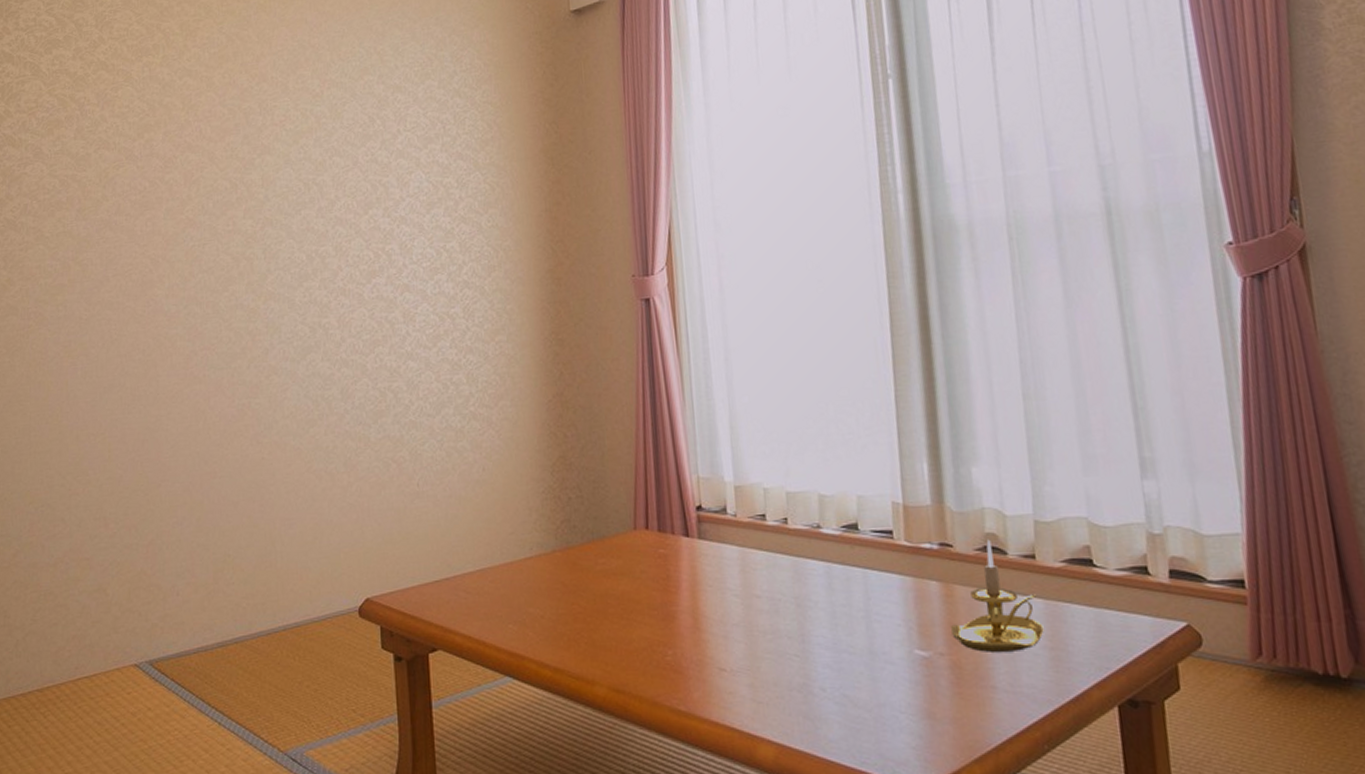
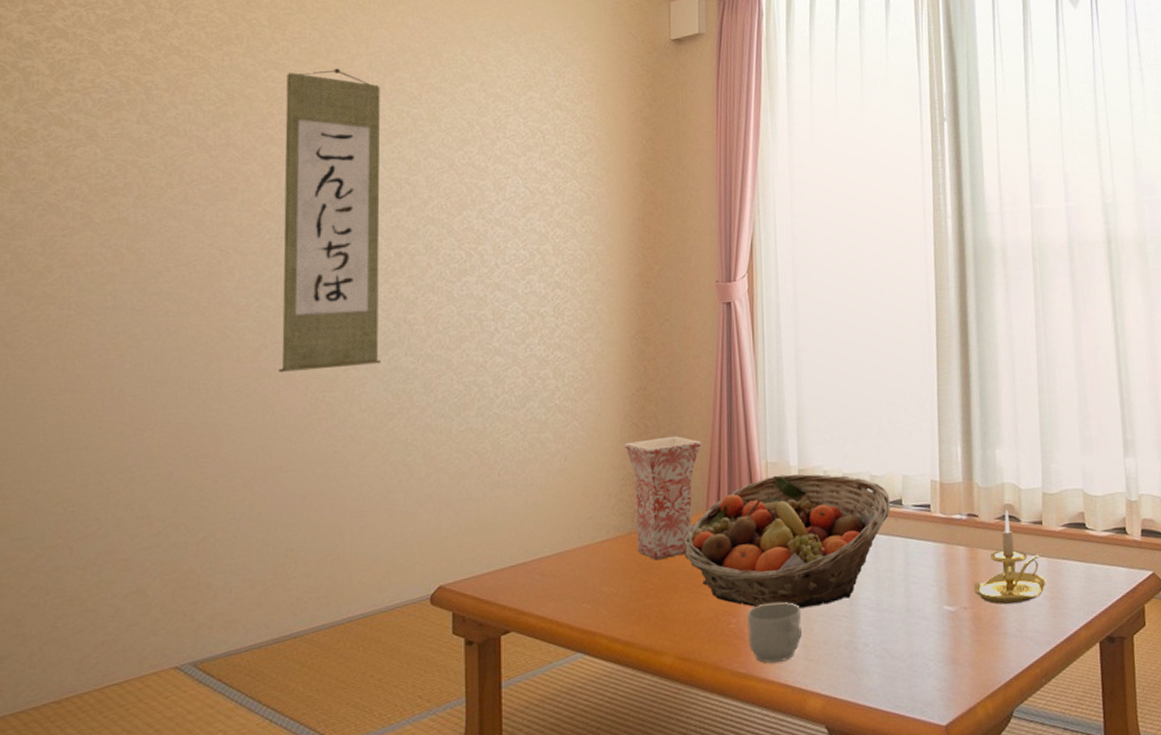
wall scroll: none [199,71,299,378] -> present [278,68,381,372]
vase: none [543,446,626,582] -> present [625,436,702,561]
fruit basket: none [611,491,845,643] -> present [683,473,891,608]
mug: none [685,634,747,703] -> present [747,601,802,664]

